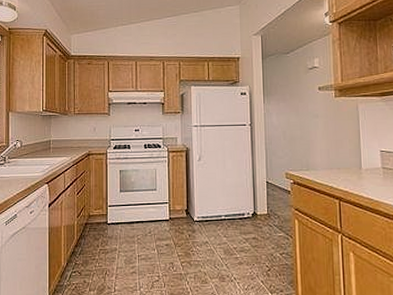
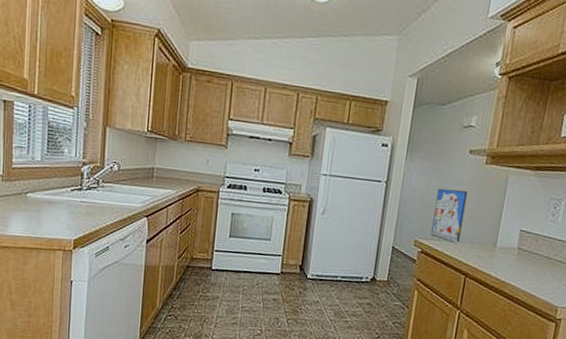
wall art: none [297,123,327,172] -> present [430,188,468,244]

